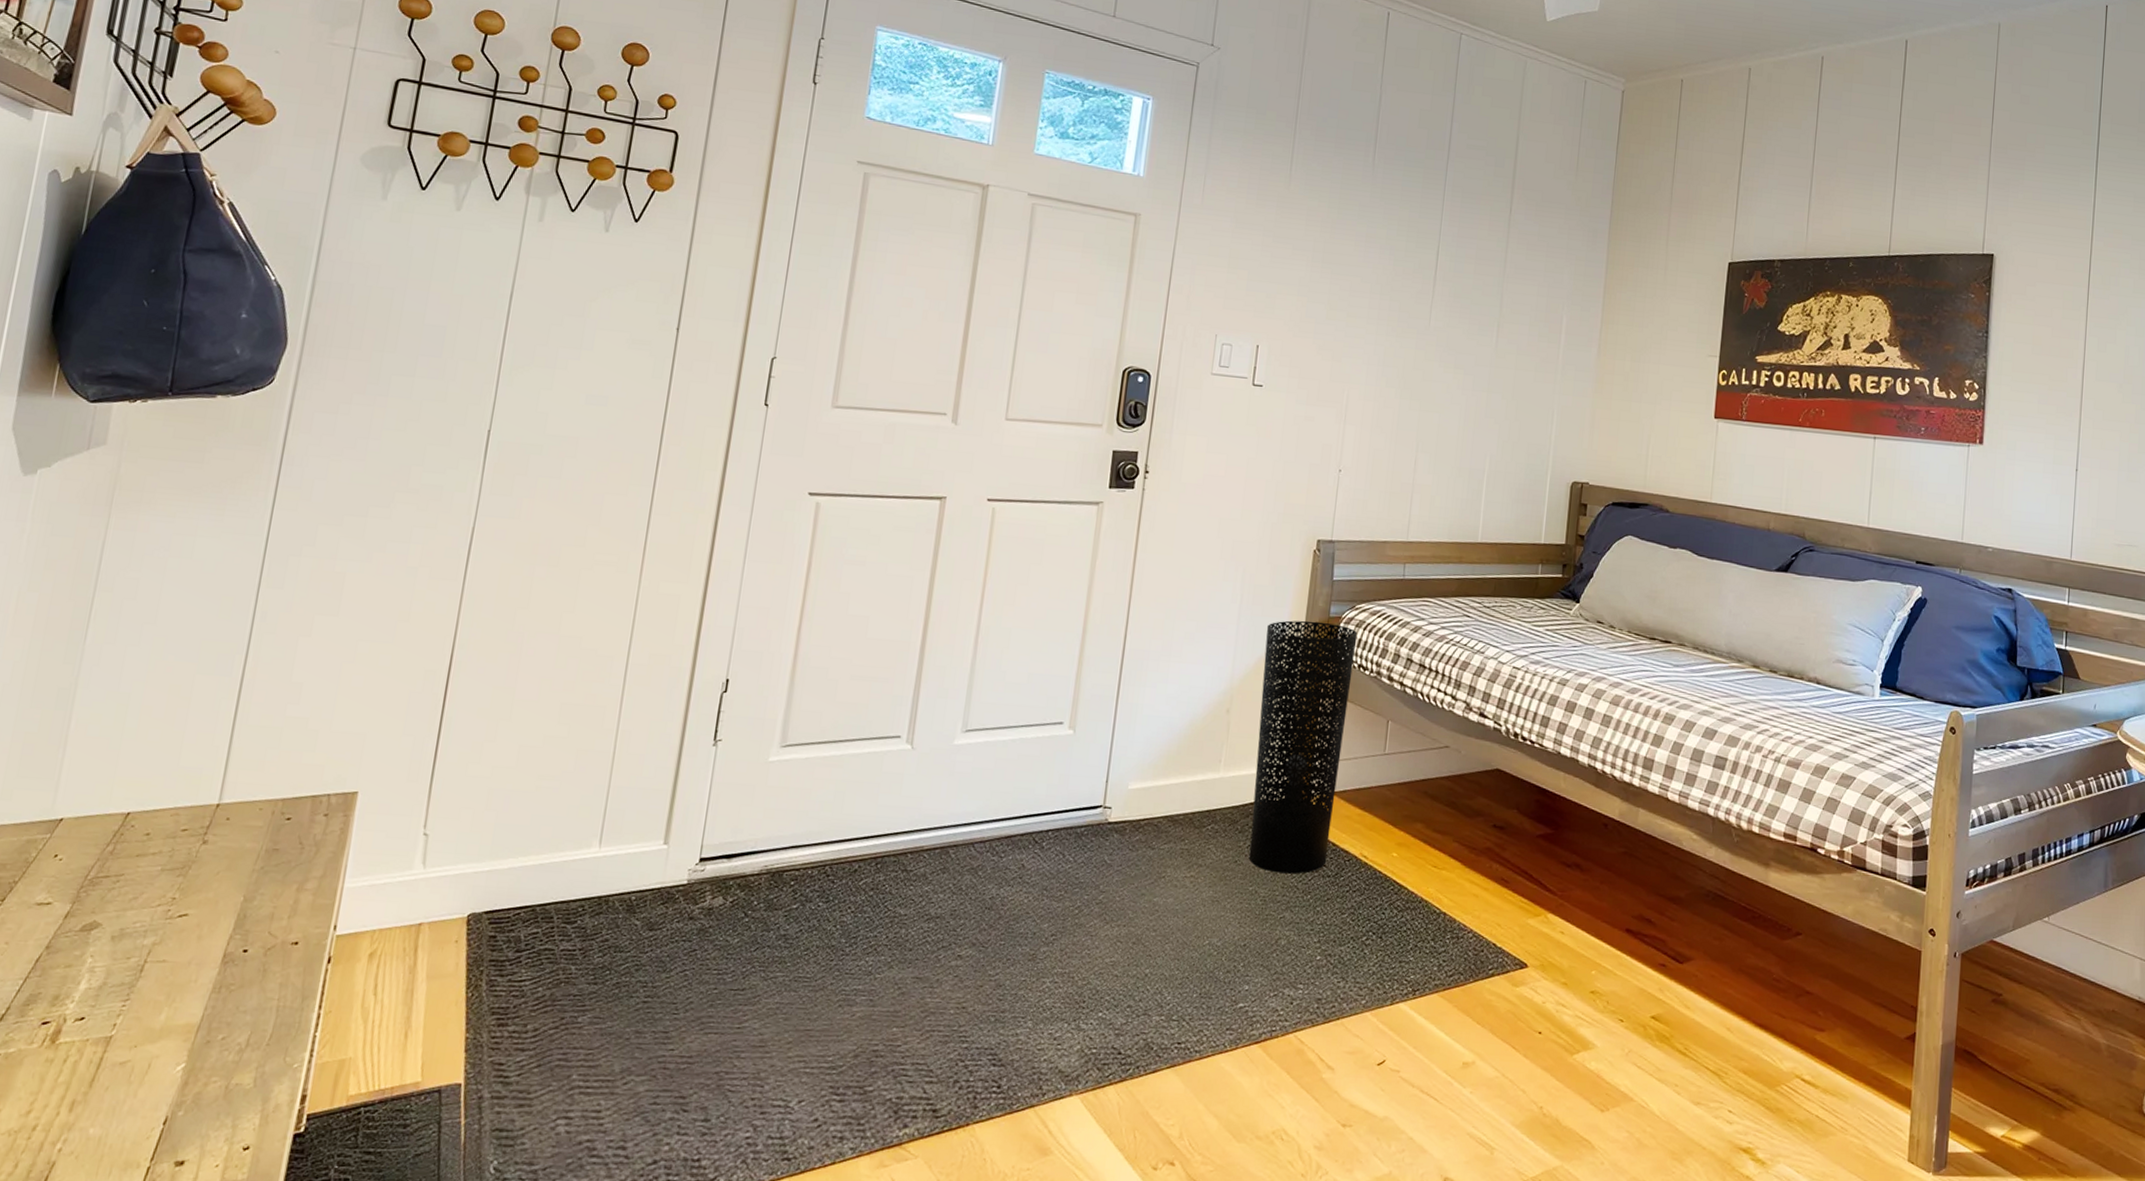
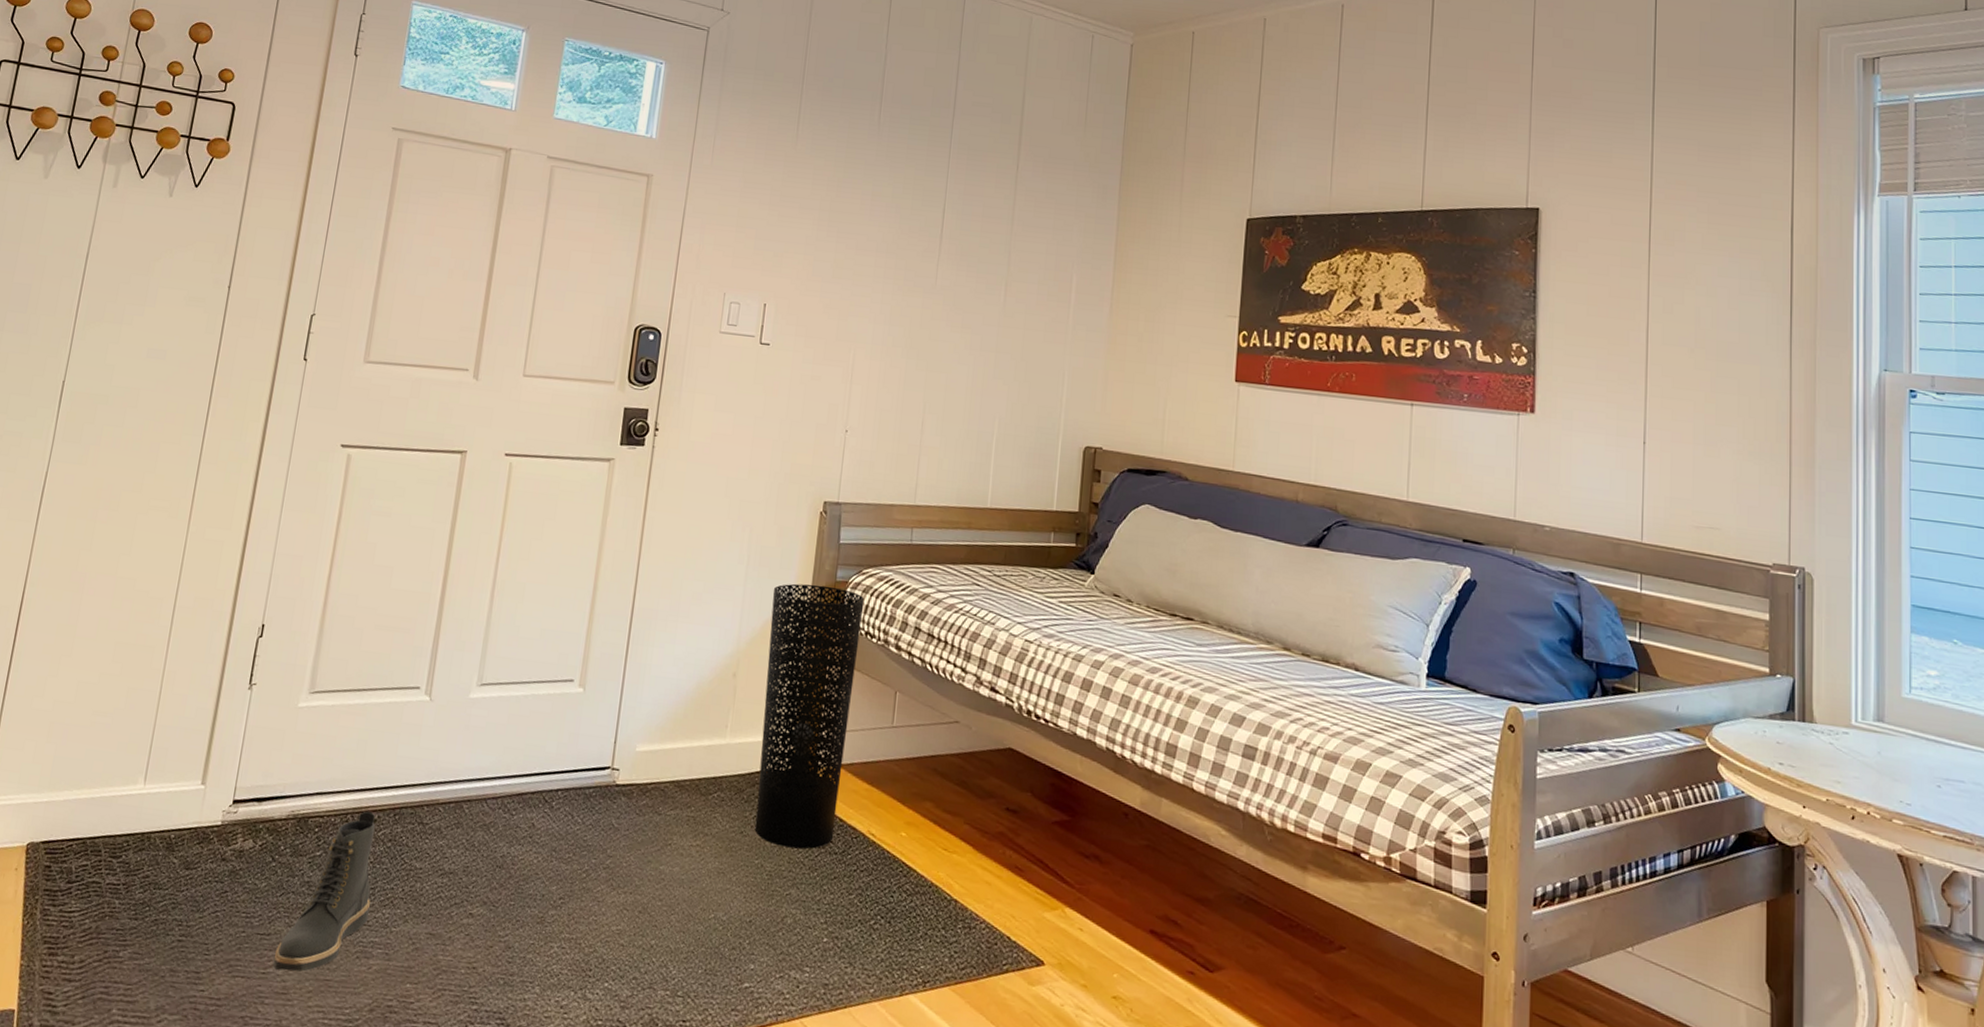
boot: none [749,861,856,1024] -> present [273,811,375,972]

